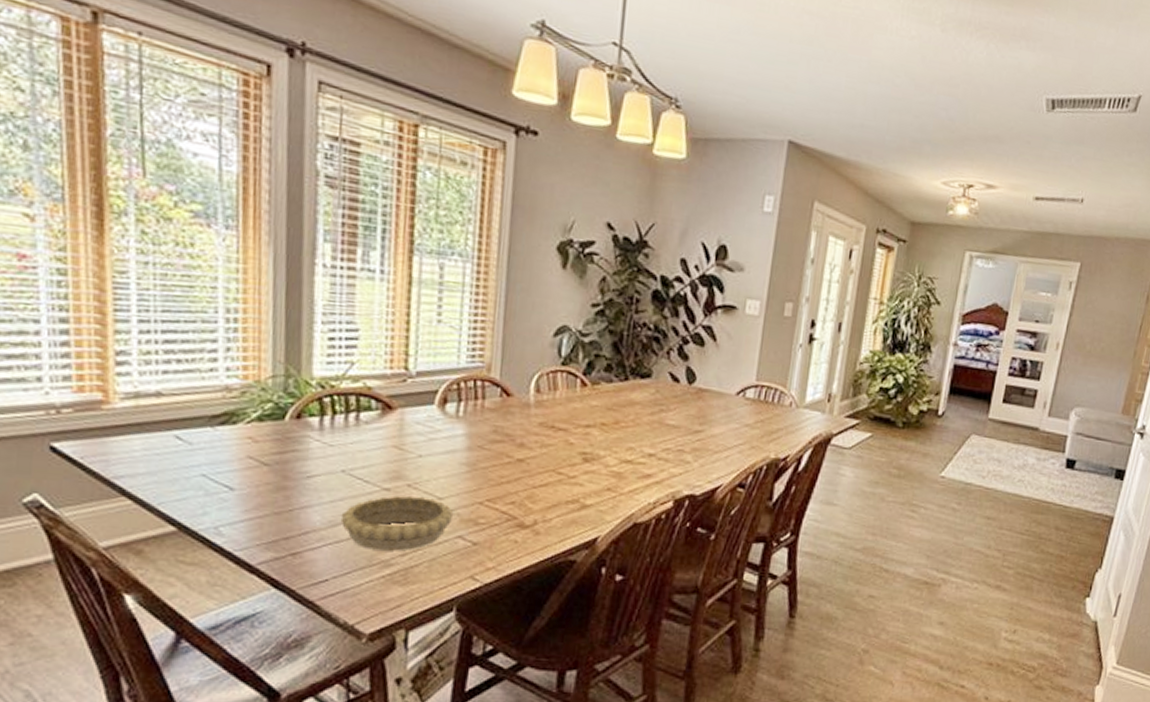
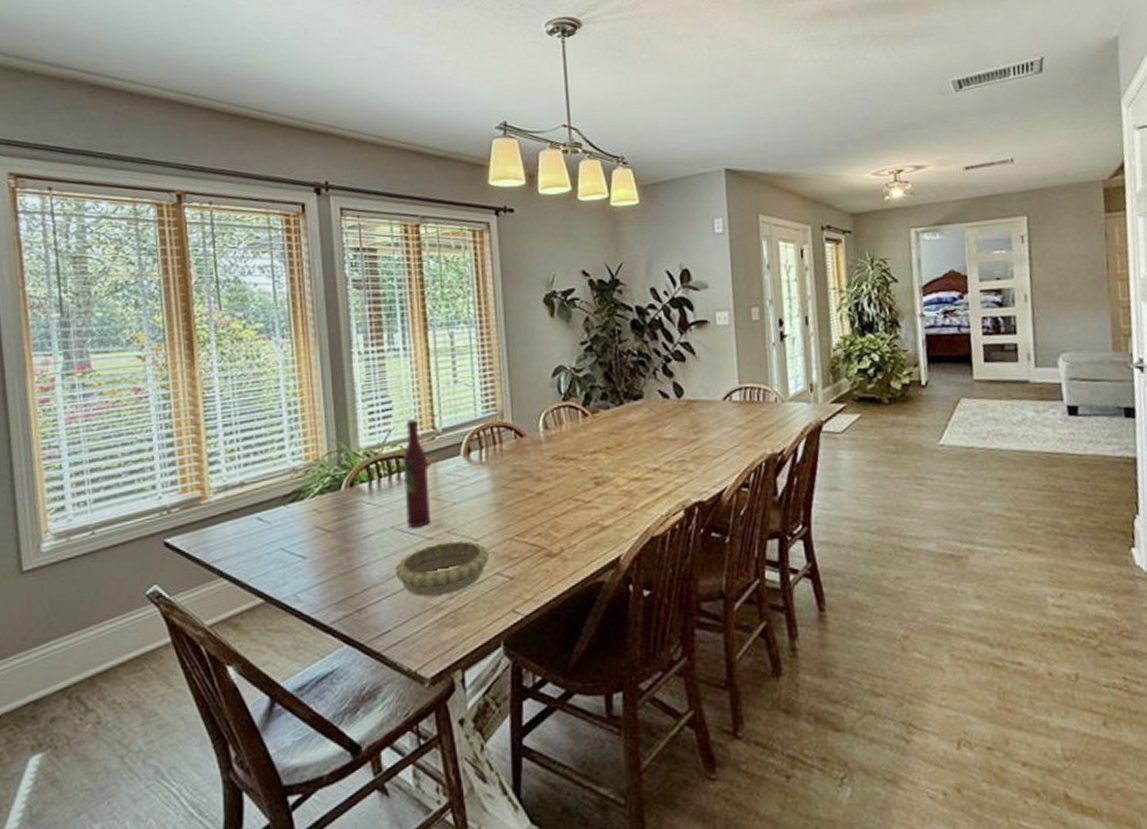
wine bottle: none [361,354,394,476] -> present [403,419,431,528]

